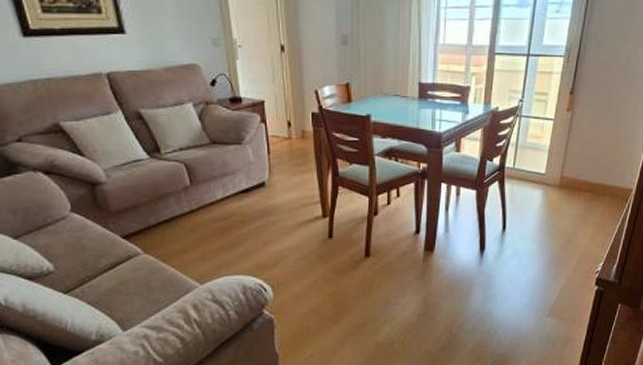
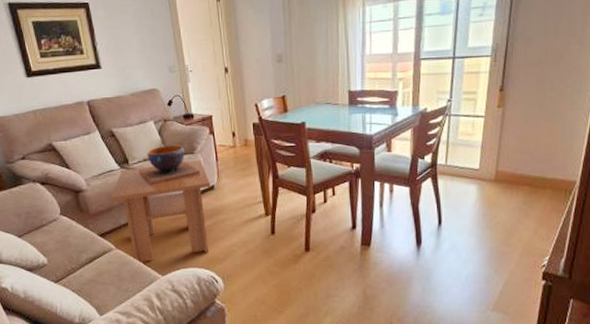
coffee table: none [137,152,261,271] -> present [111,160,211,264]
decorative bowl: none [174,133,249,180] -> present [139,145,201,186]

